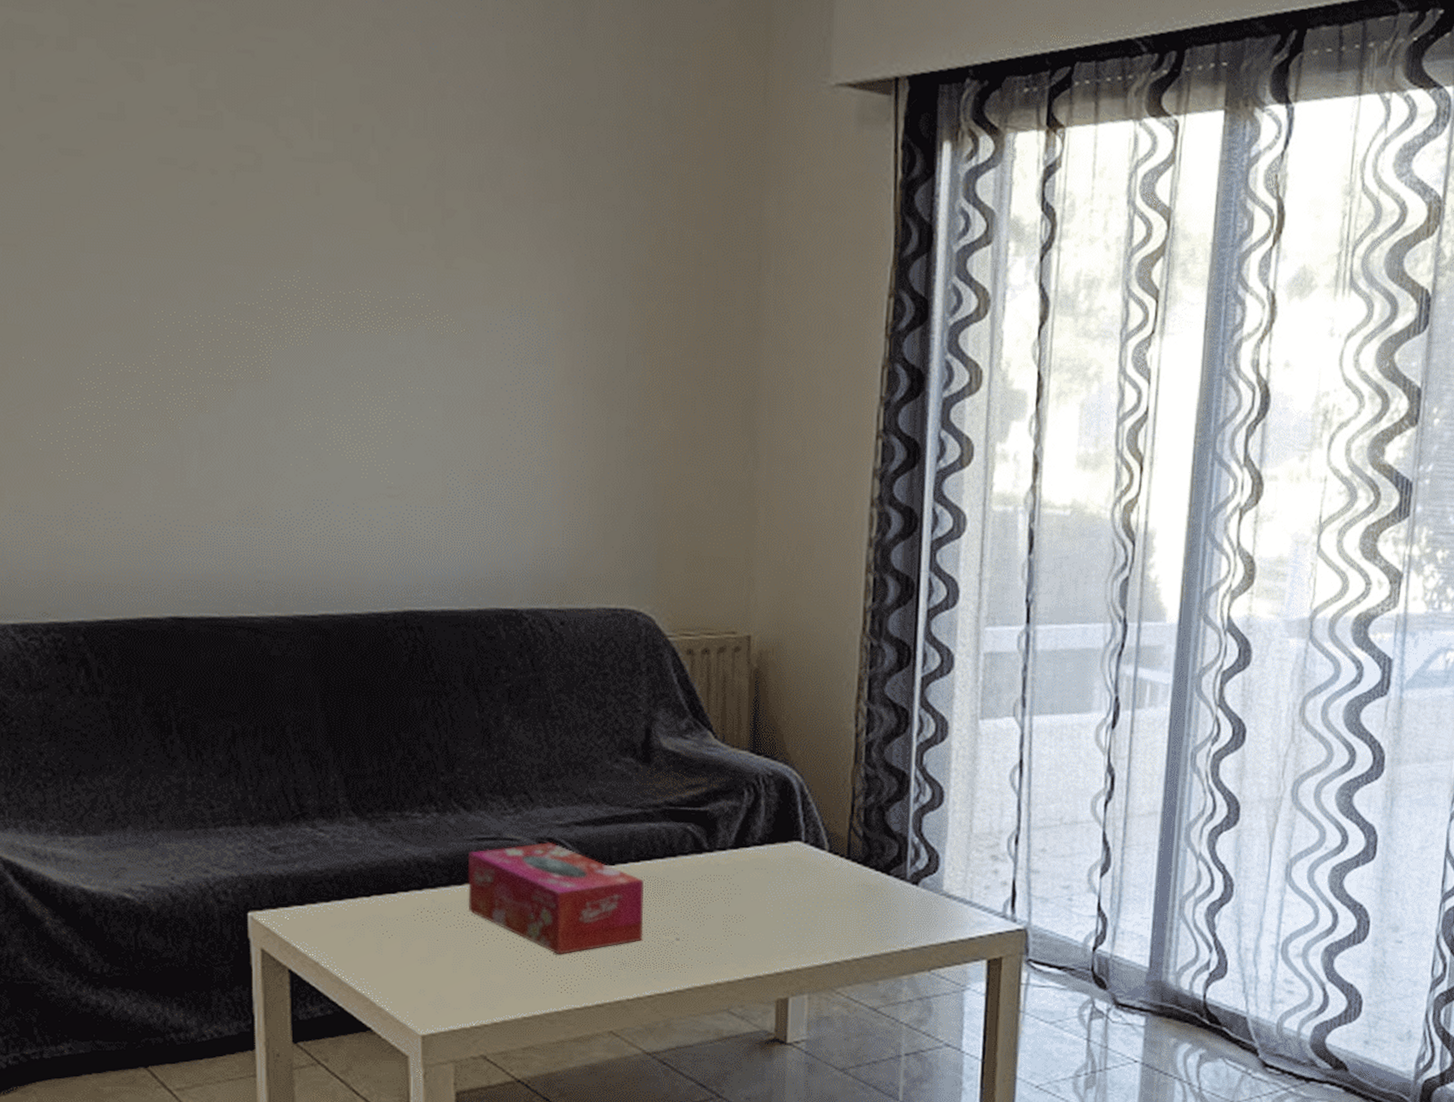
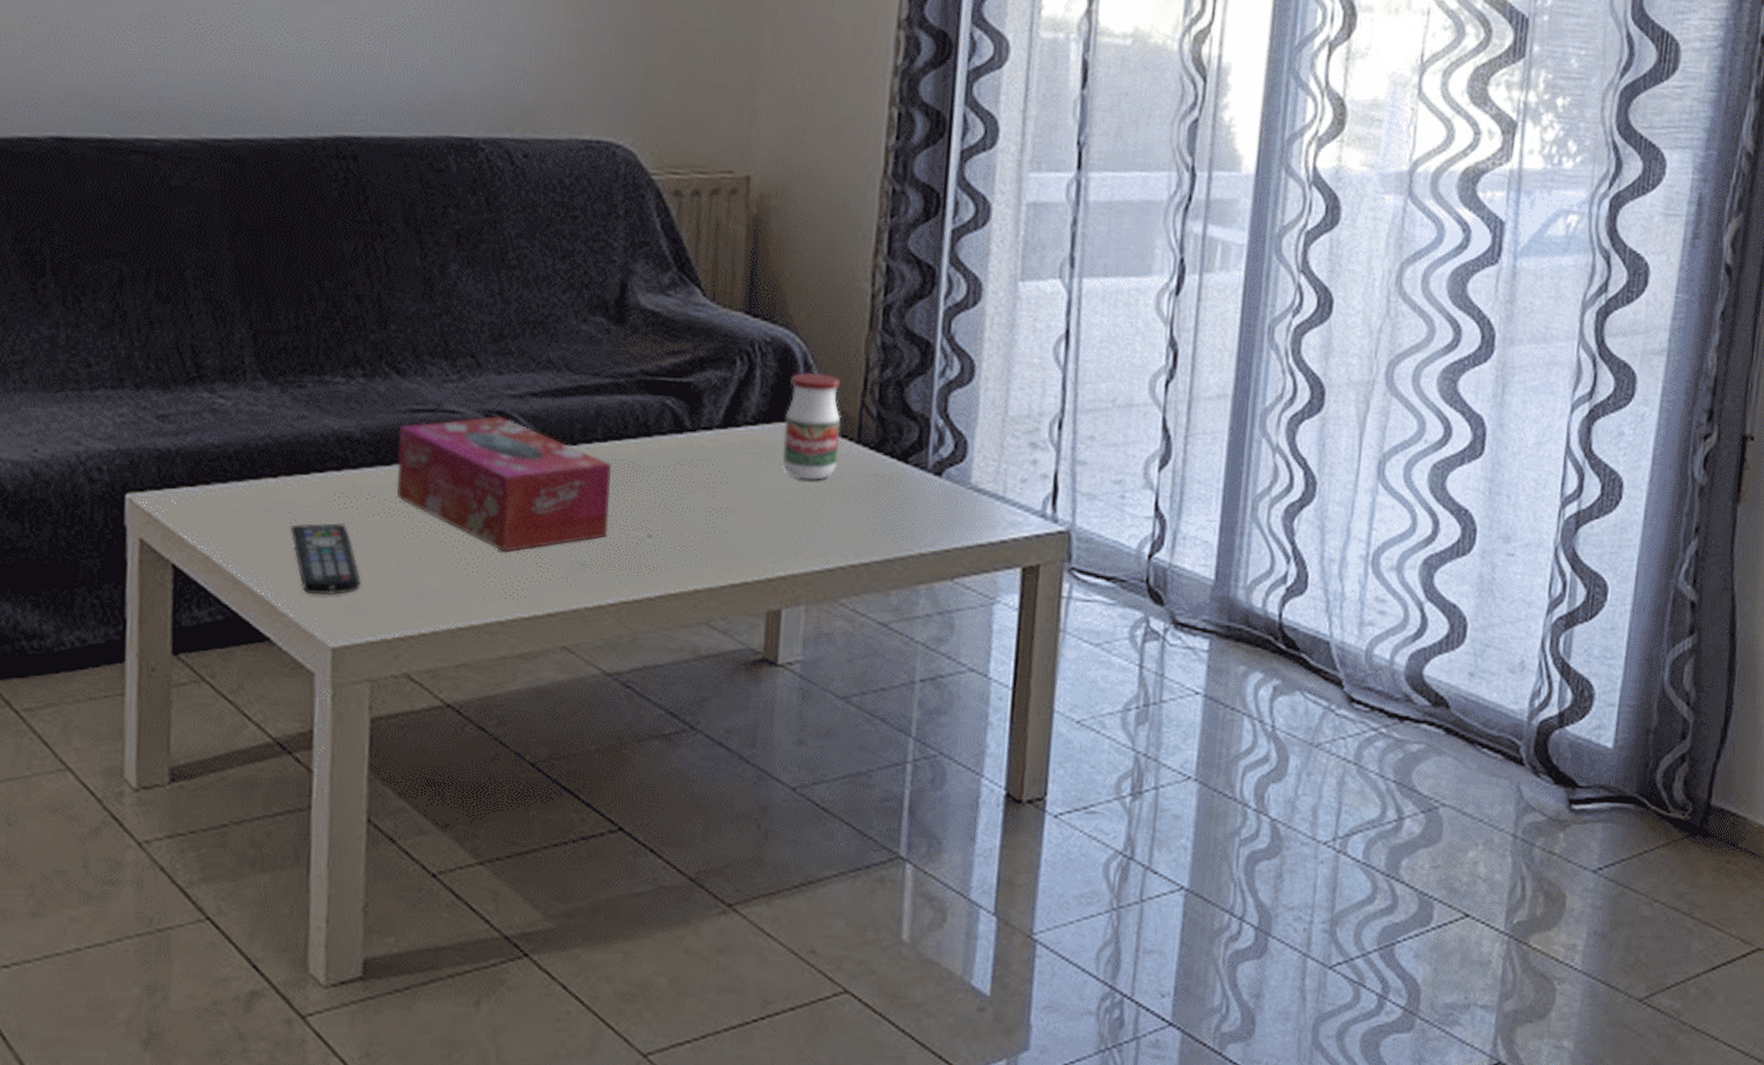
remote control: none [382,933,443,993] -> present [290,523,361,596]
jar: none [785,801,833,890] -> present [782,372,842,480]

